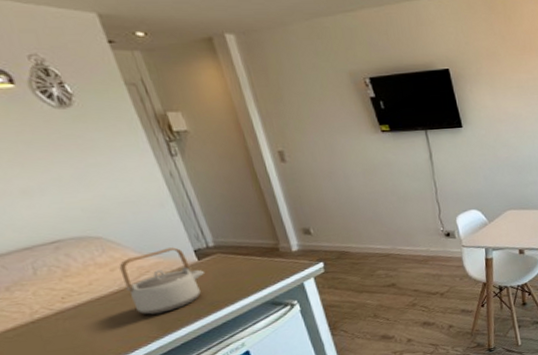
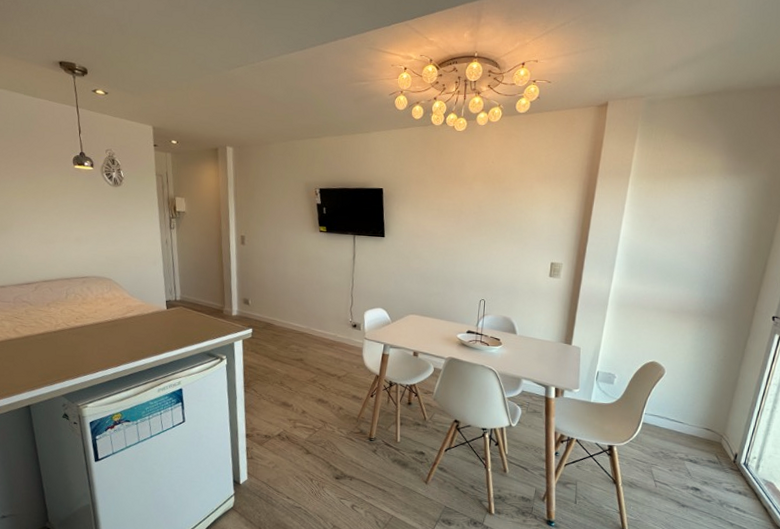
teapot: present [119,247,206,315] -> none [116,295,169,344]

